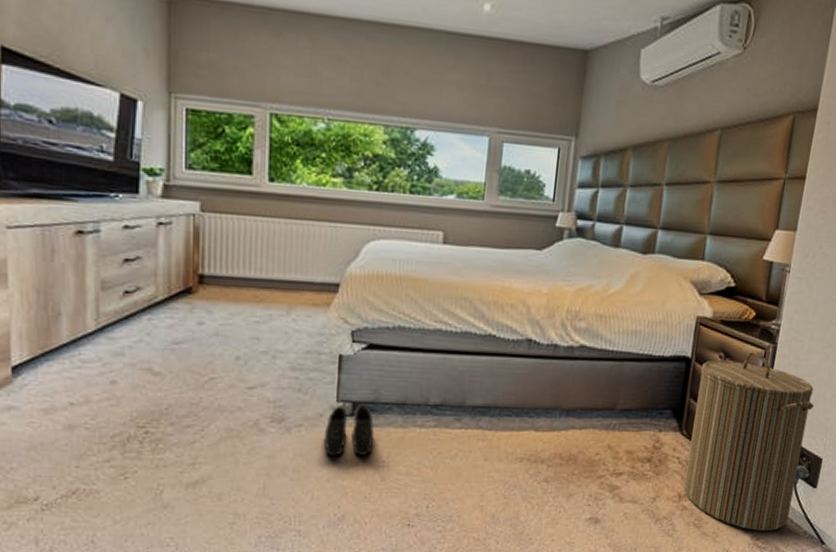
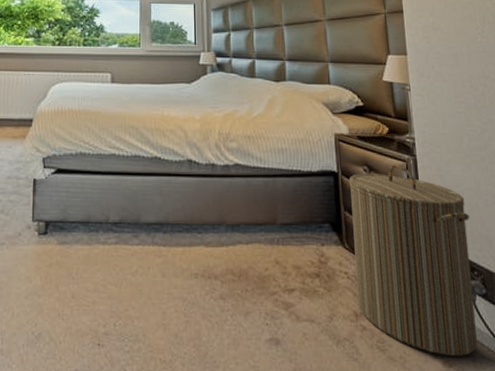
boots: present [324,405,375,456] -> none [22,224,65,273]

